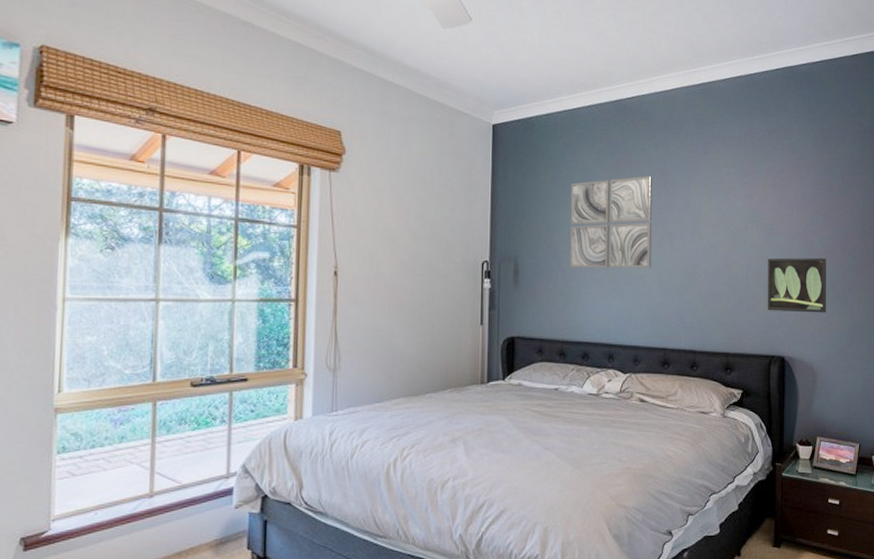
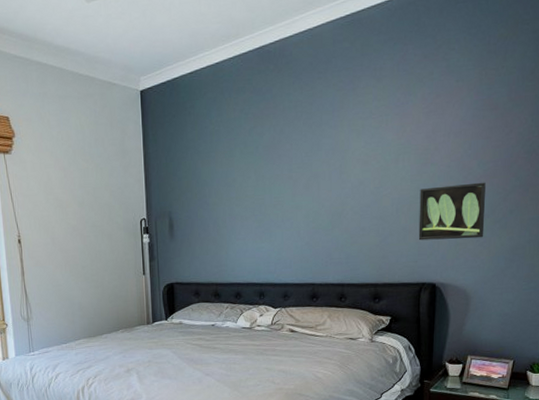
wall art: present [570,176,653,269] -> none [217,120,299,218]

